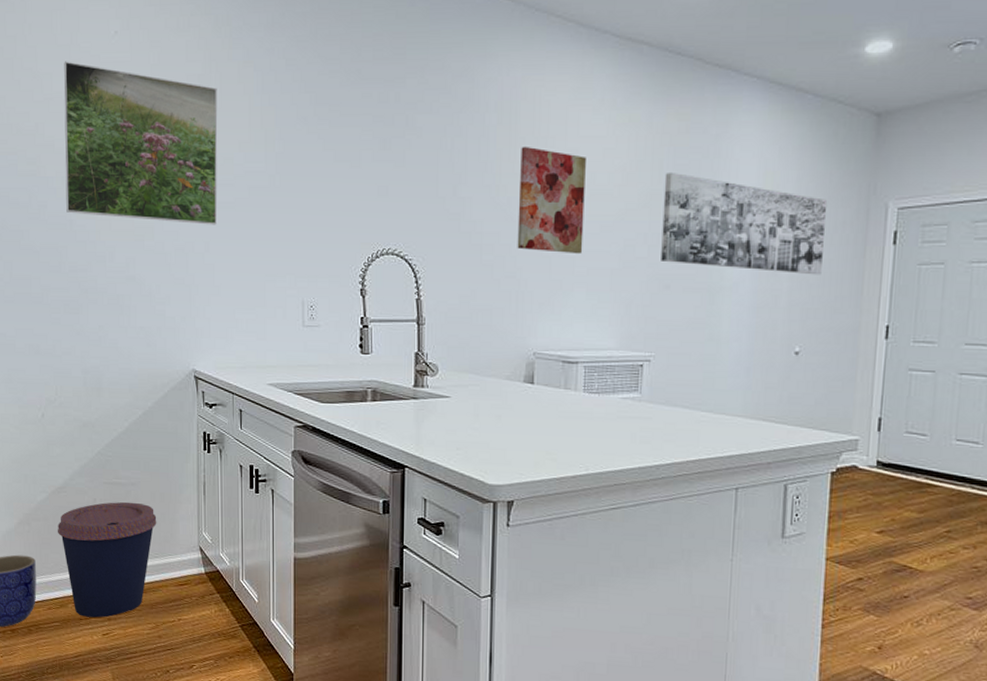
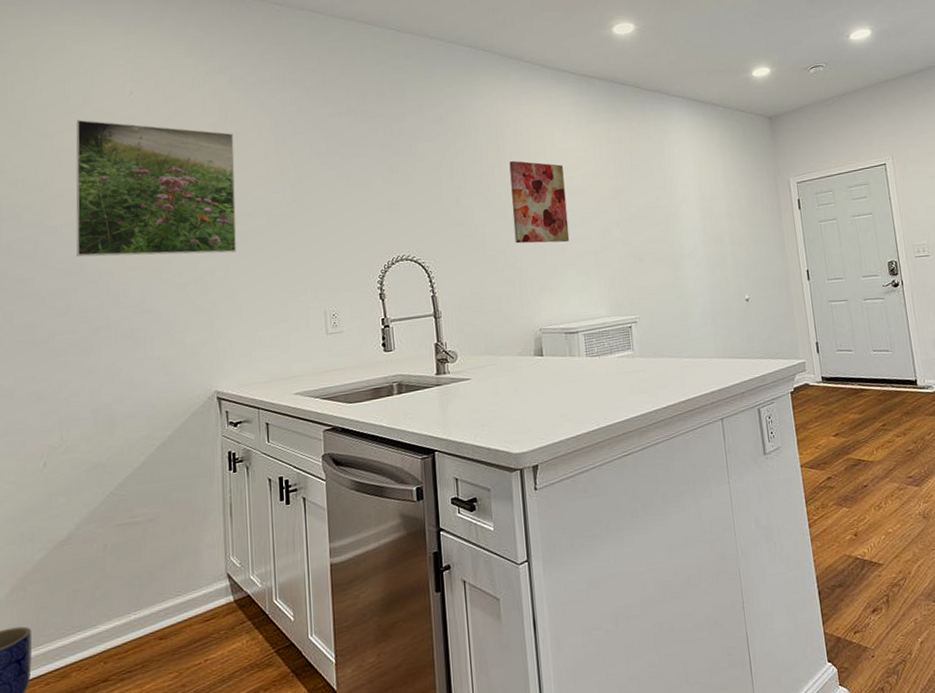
coffee cup: present [57,501,157,618] -> none [59,539,178,684]
wall art: present [661,173,828,275] -> none [625,171,754,241]

